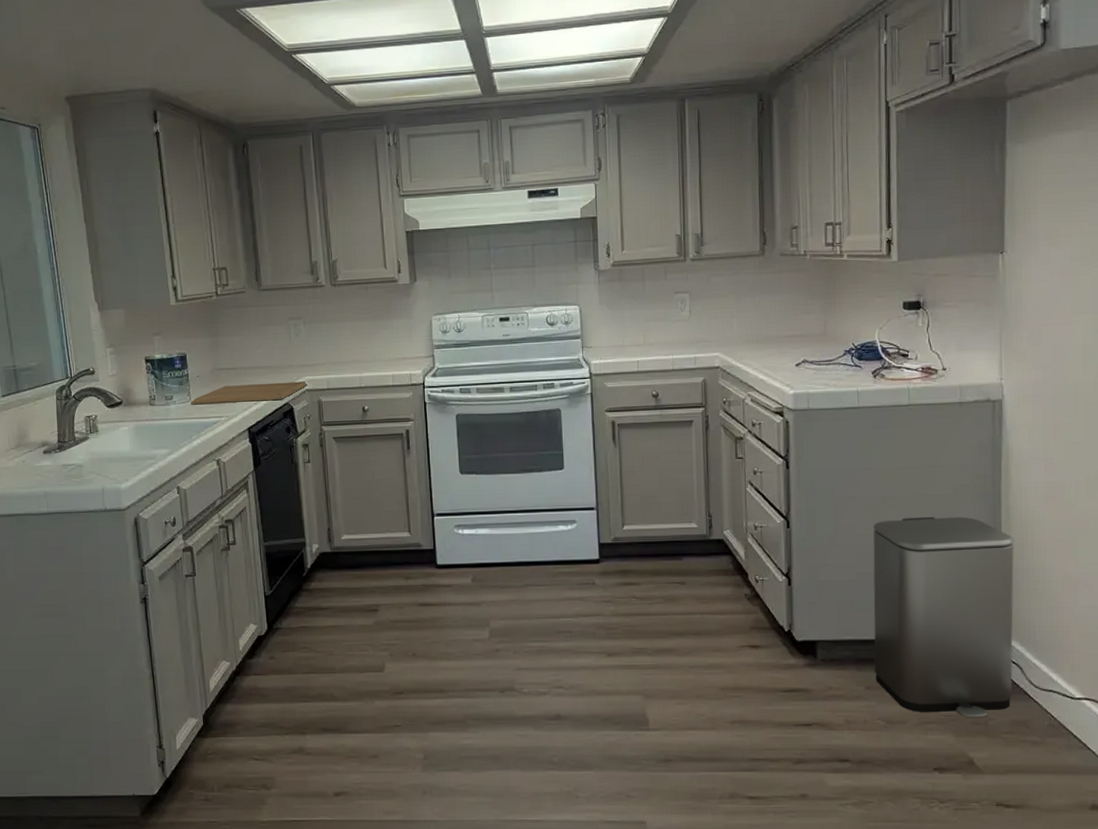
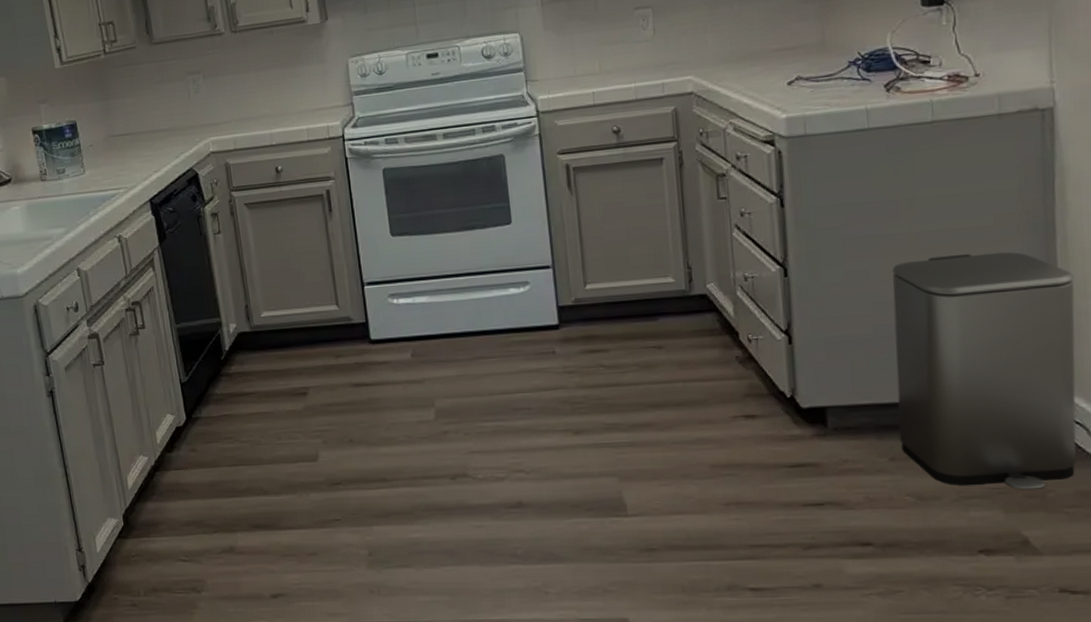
chopping board: present [190,381,308,405] -> none [84,143,213,178]

